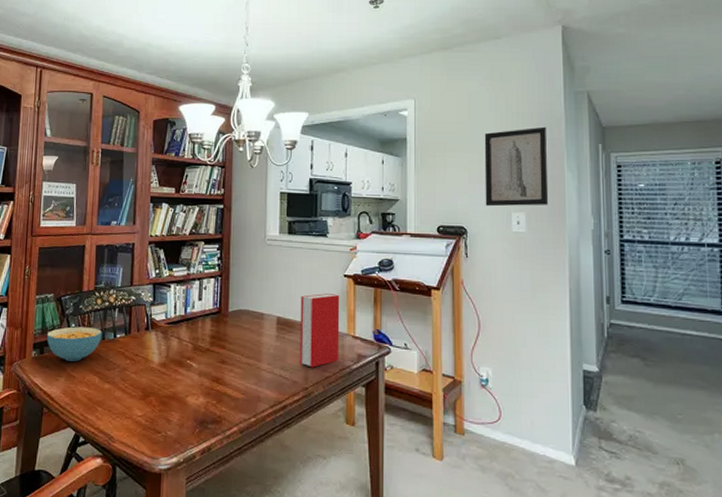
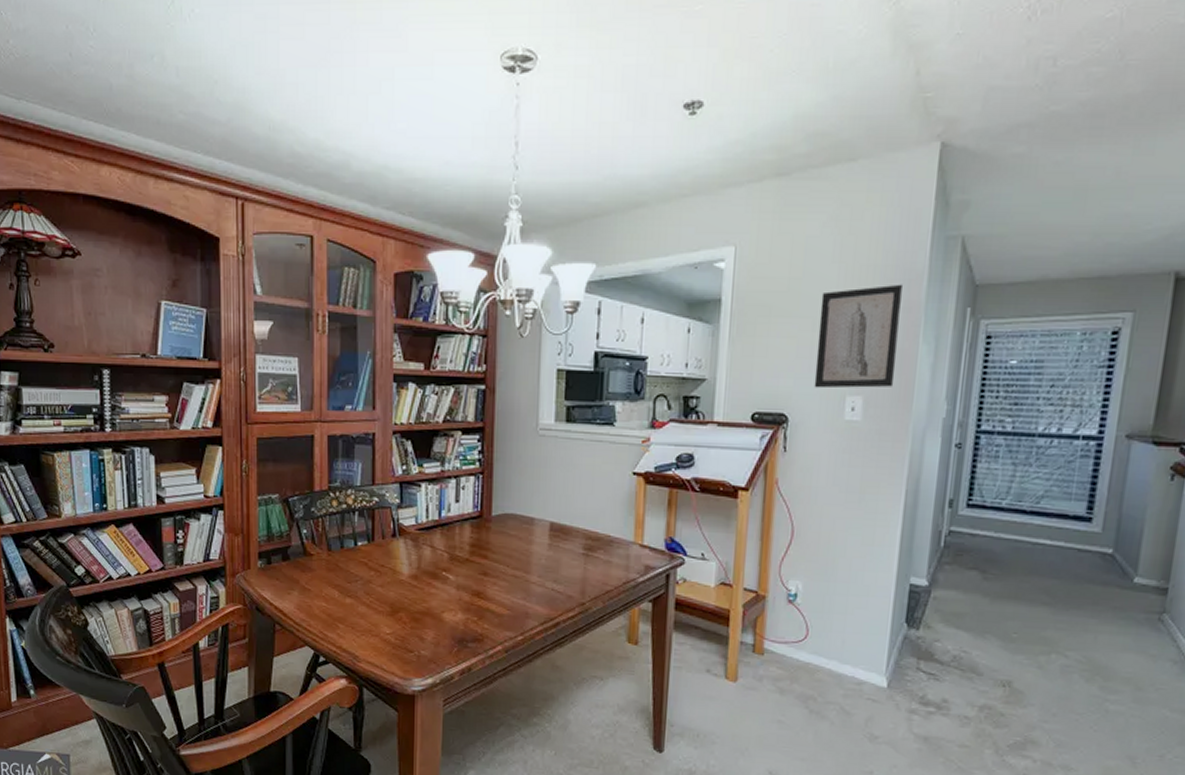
cereal bowl: present [46,326,103,361] -> none [273,533,340,573]
book: present [299,293,340,368] -> none [575,494,627,581]

